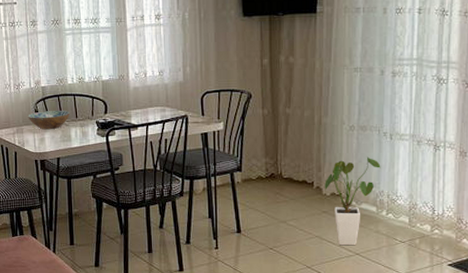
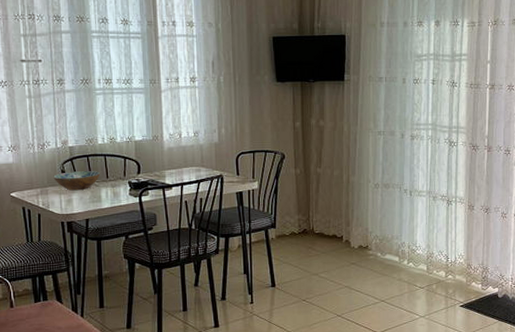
house plant: present [324,156,381,246] -> none [353,211,402,294]

